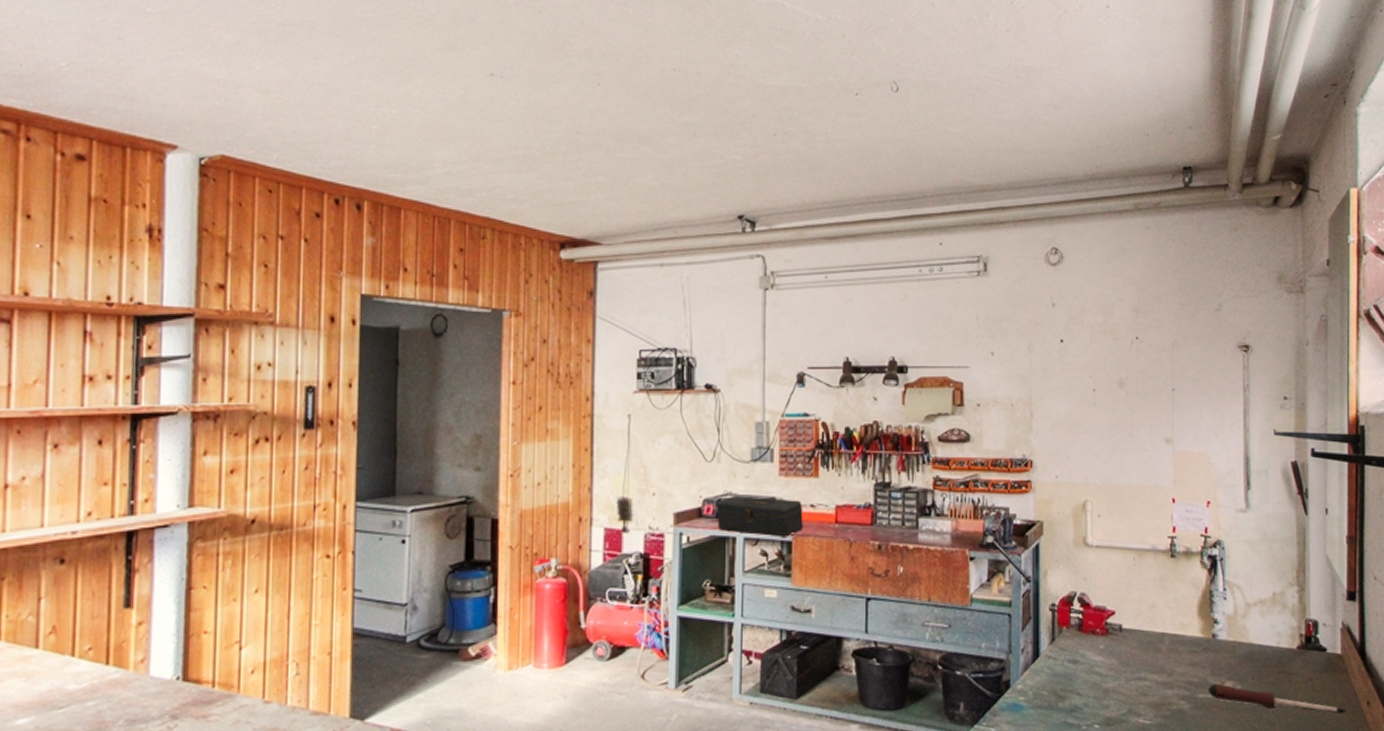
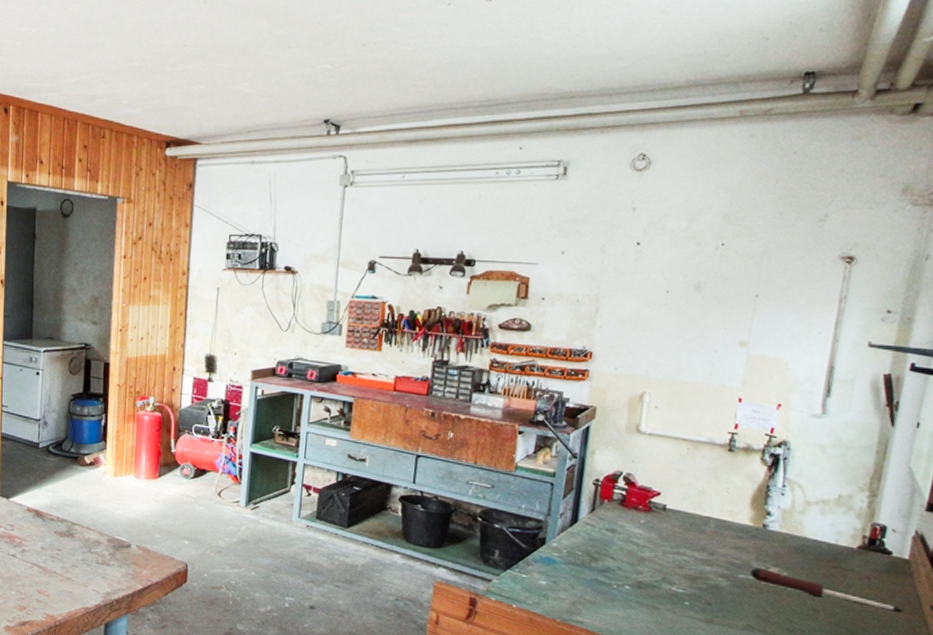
toolbox: present [717,495,803,537] -> none [288,360,365,399]

